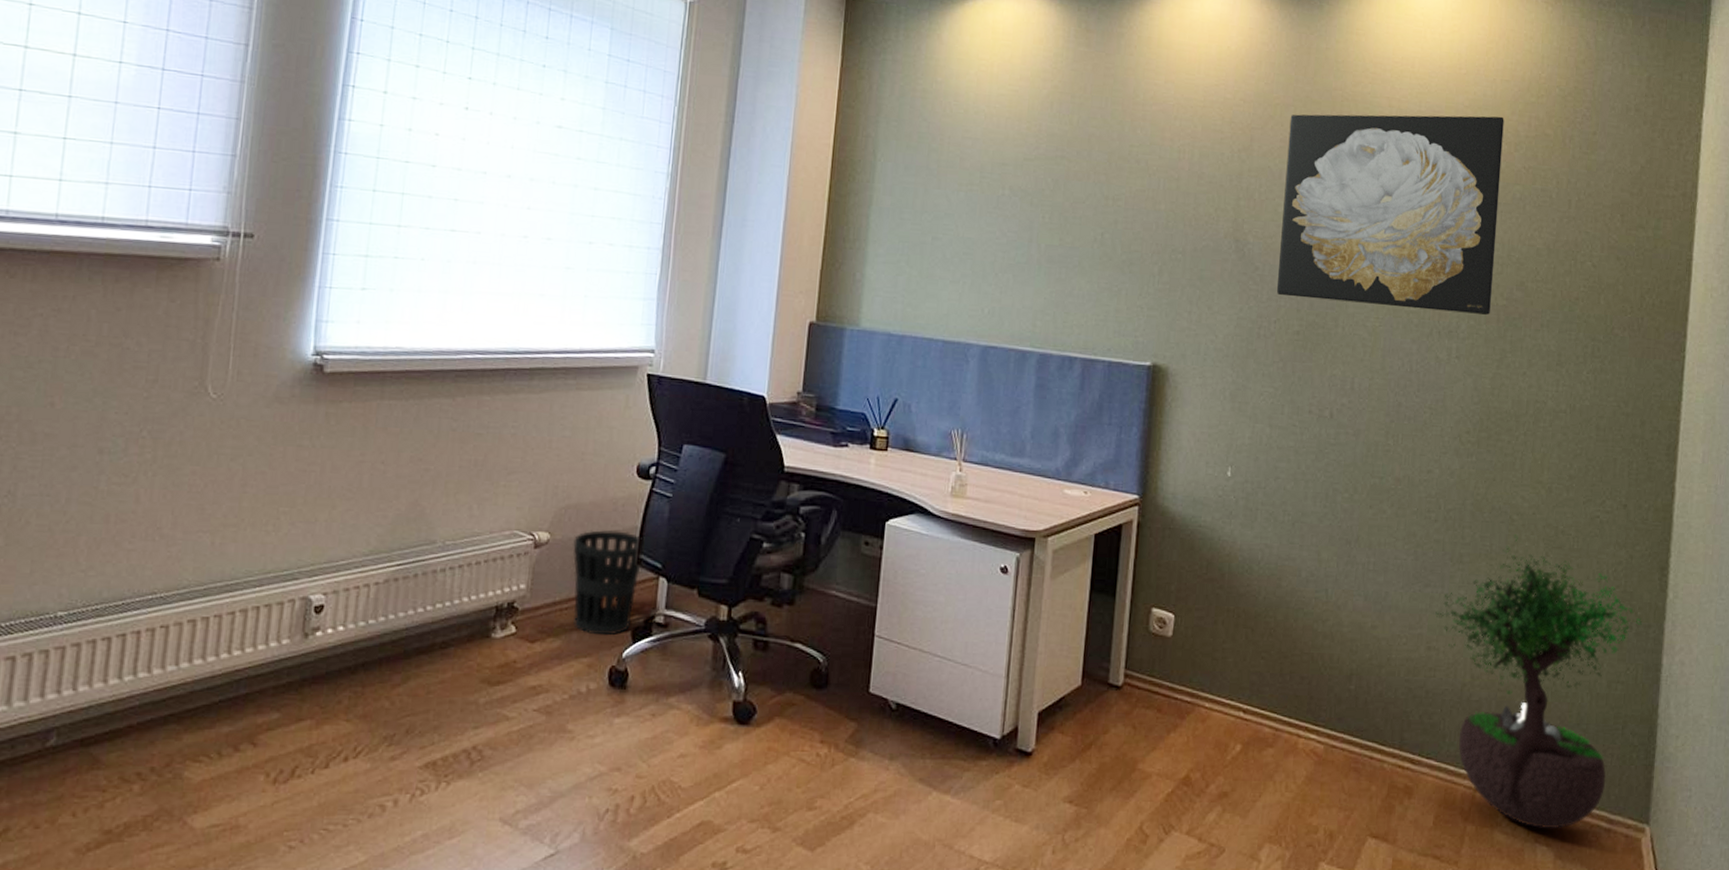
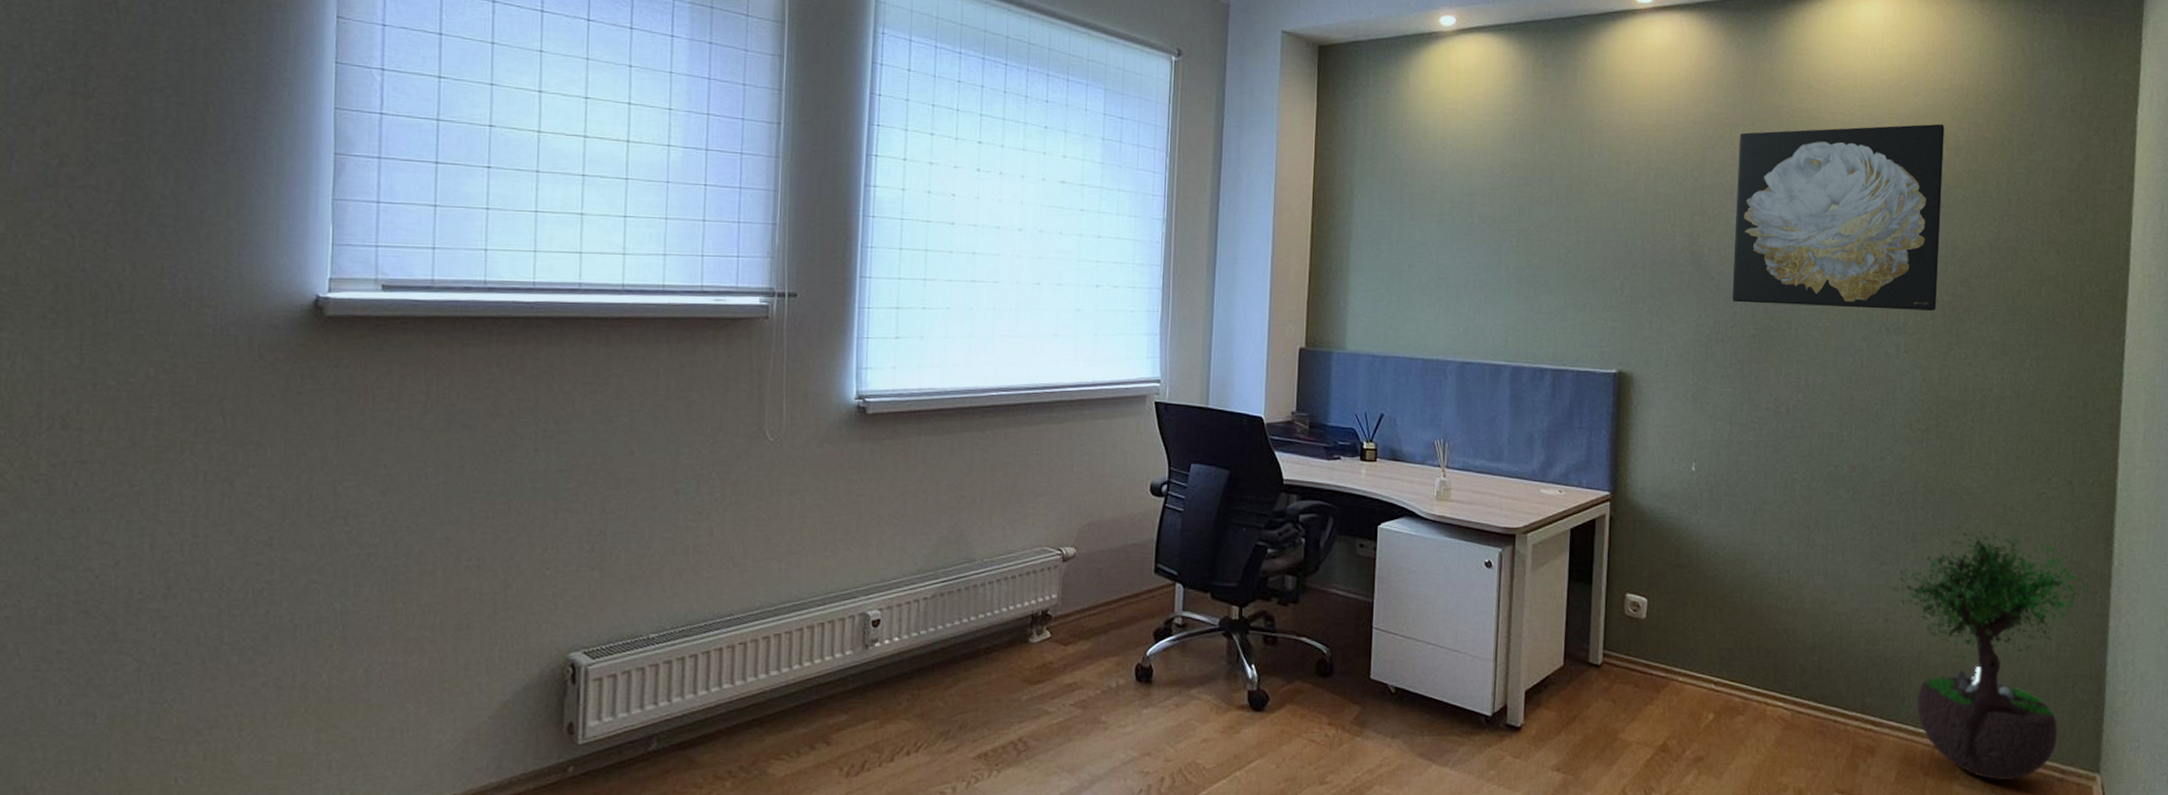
wastebasket: present [572,530,642,636] -> none [1097,543,1159,637]

